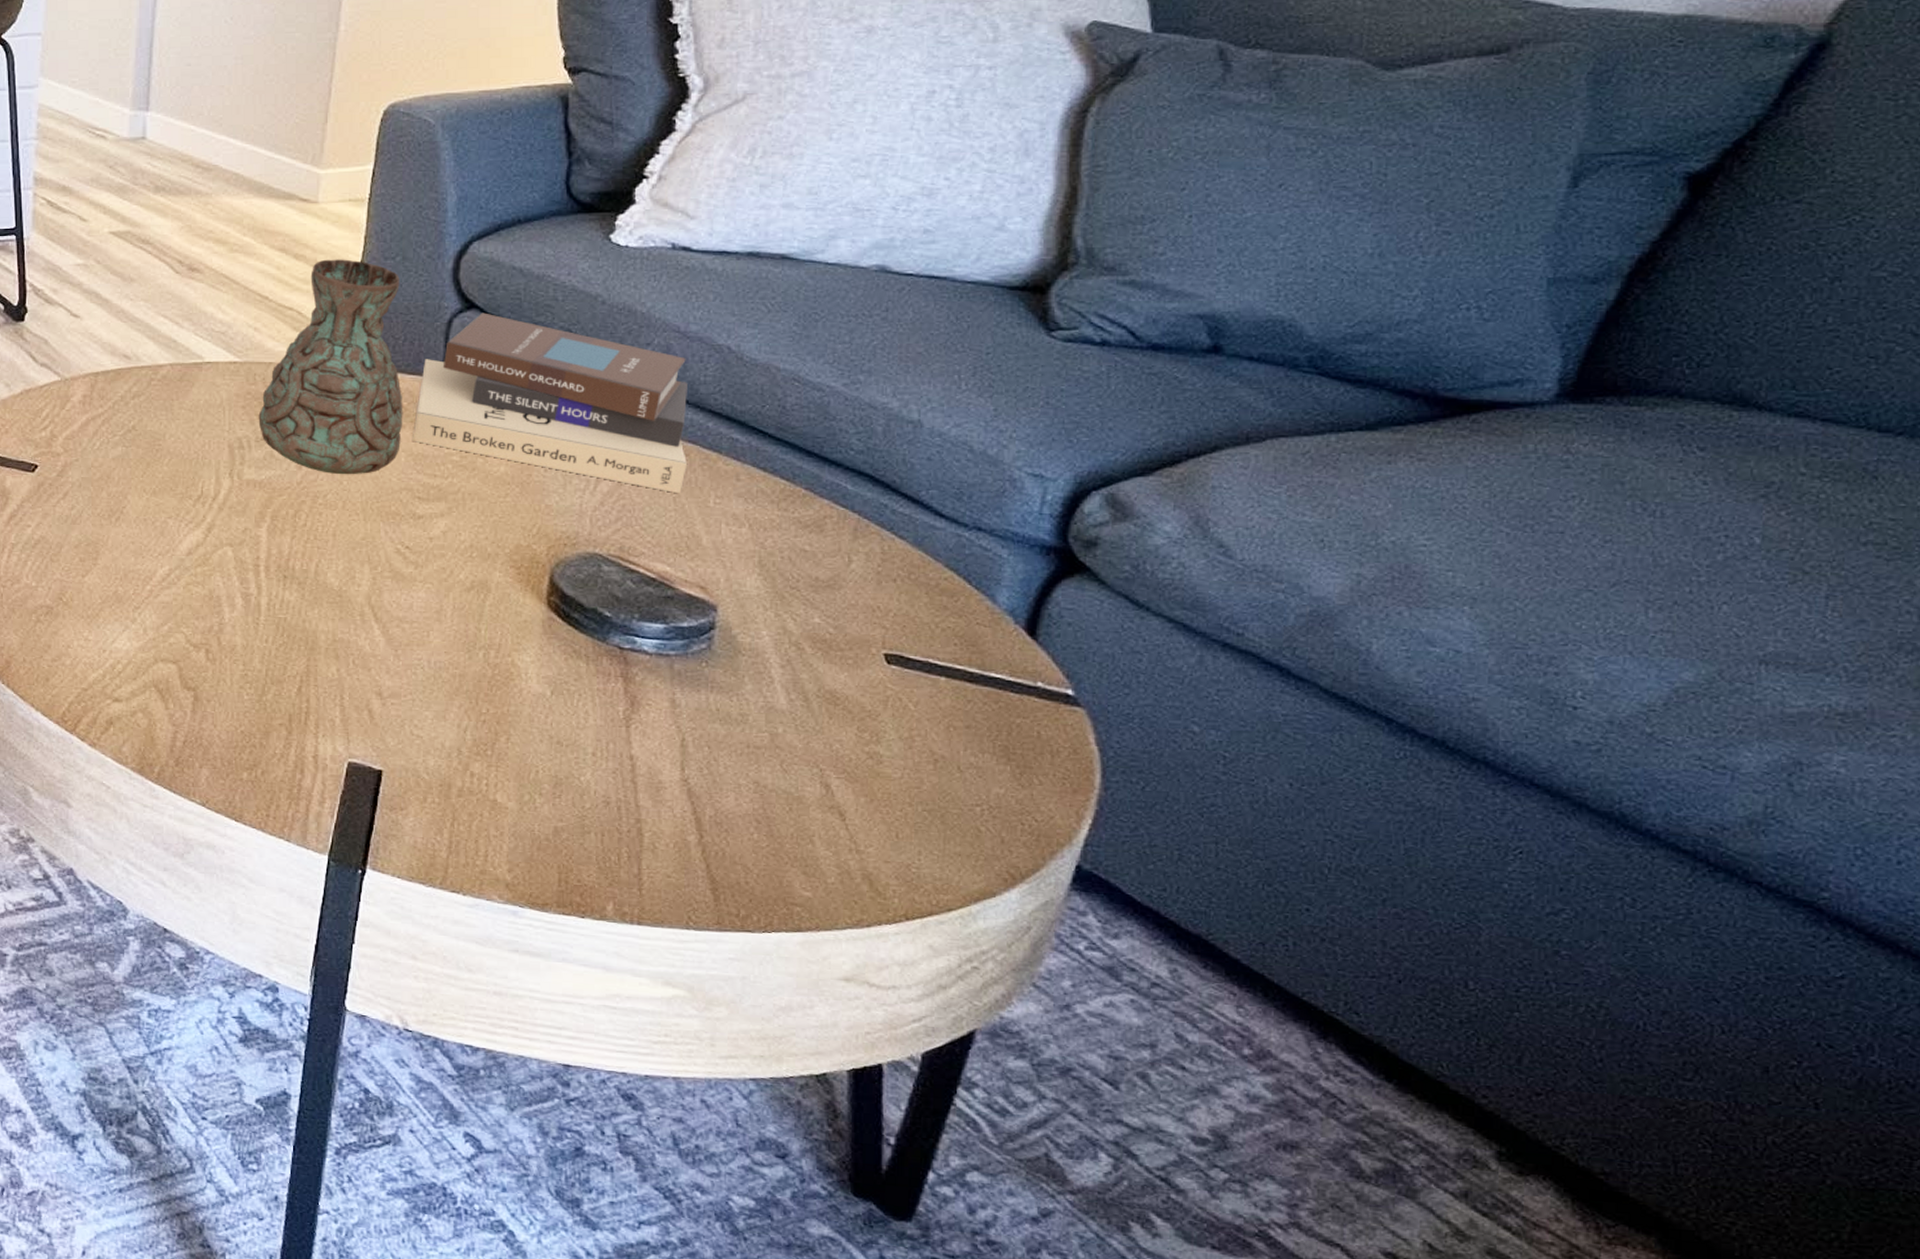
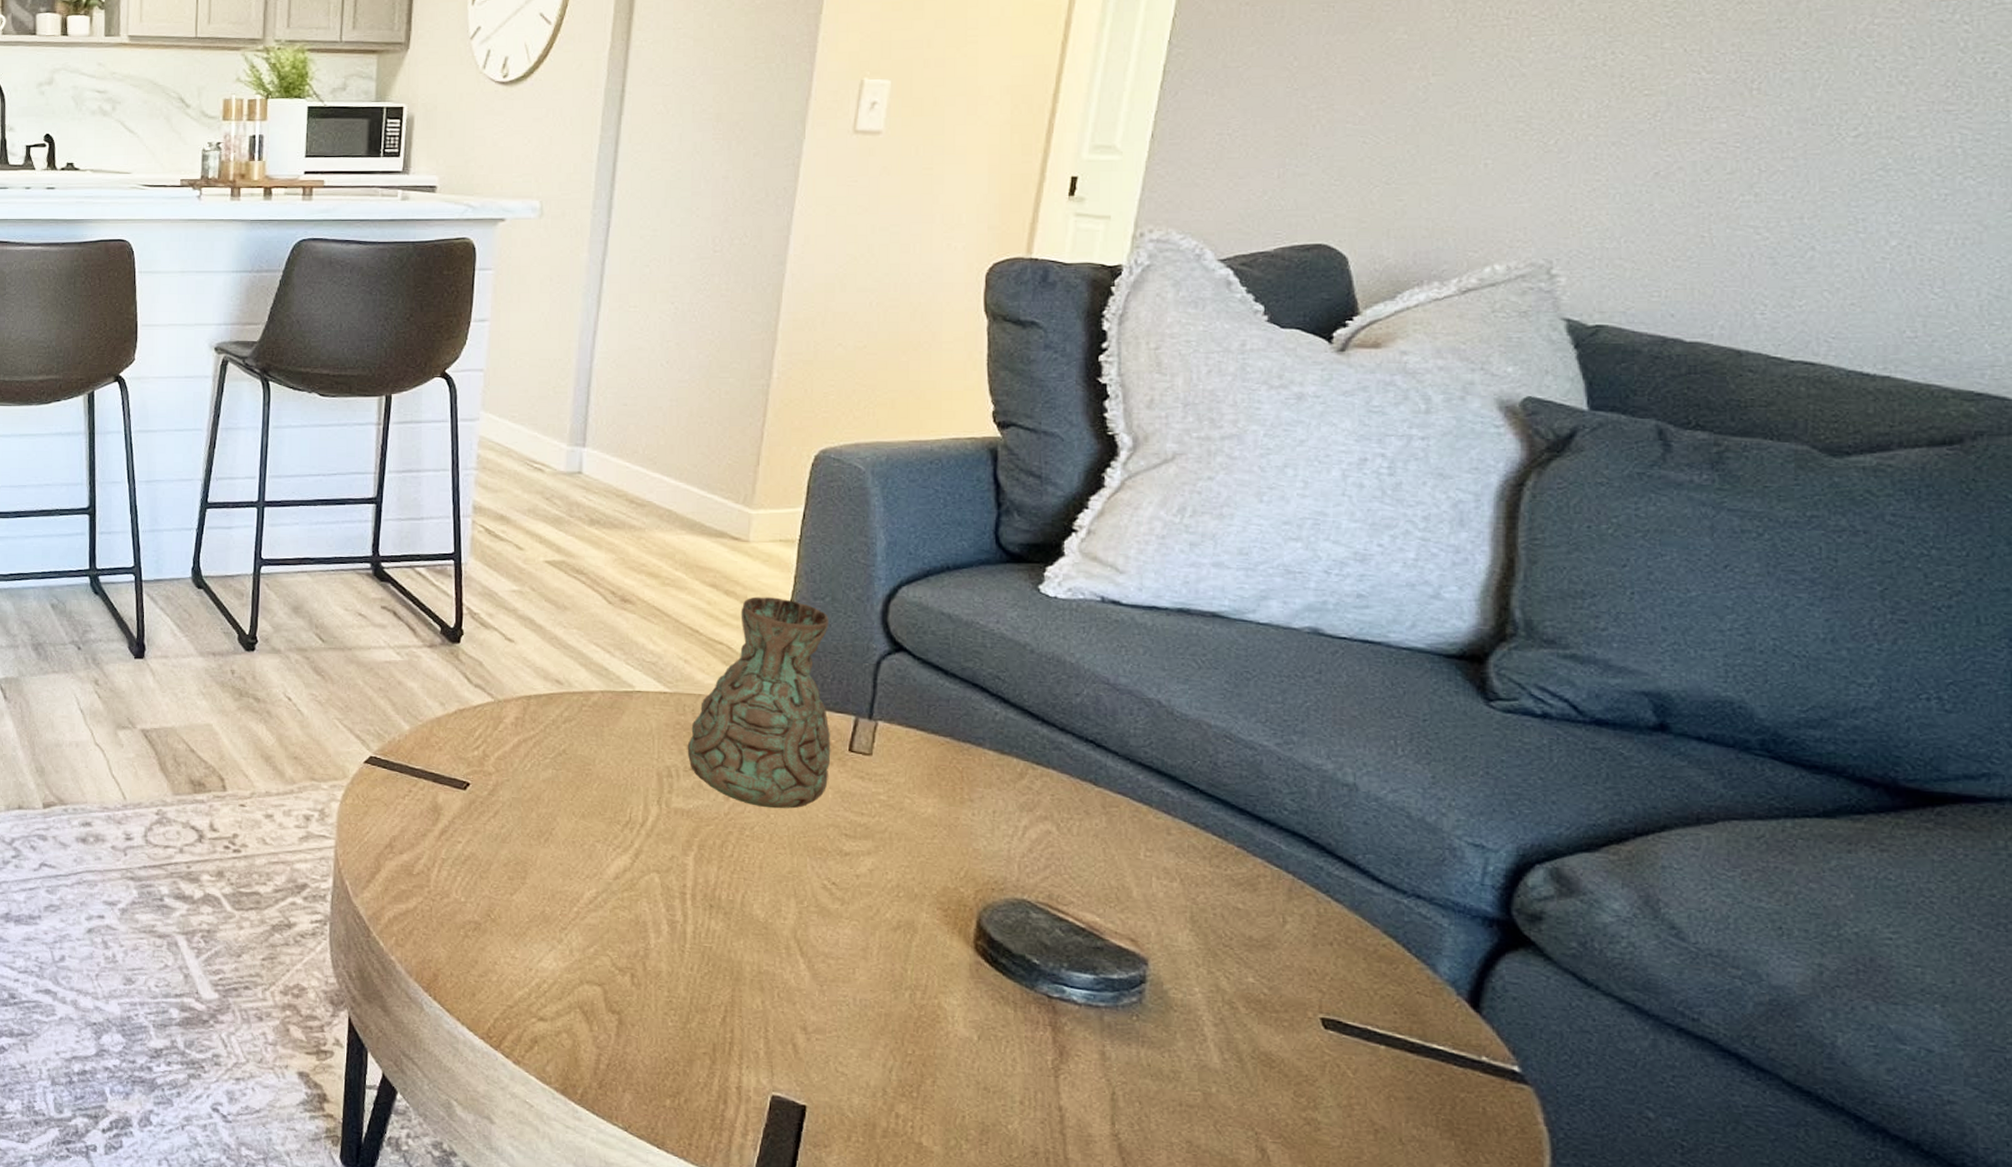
books: present [413,312,688,494] -> none [840,656,1118,845]

